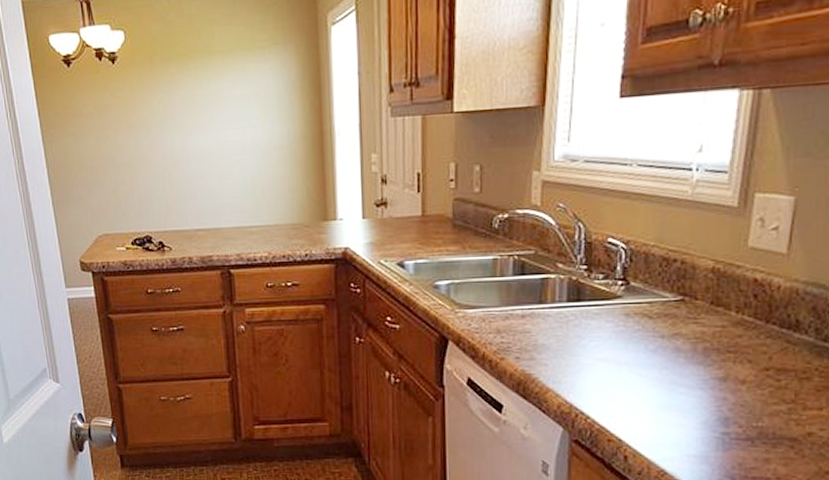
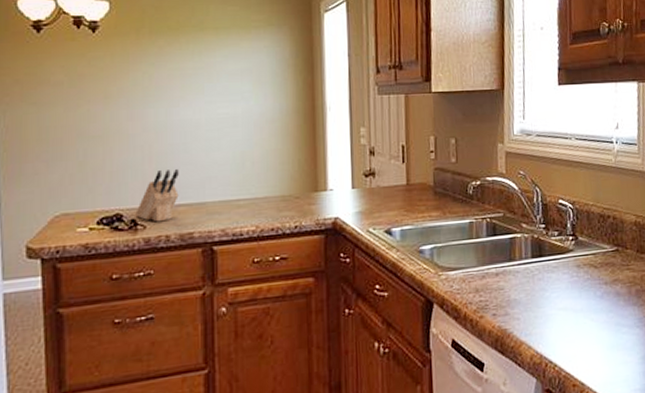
knife block: none [162,196,198,245] -> present [135,169,179,222]

